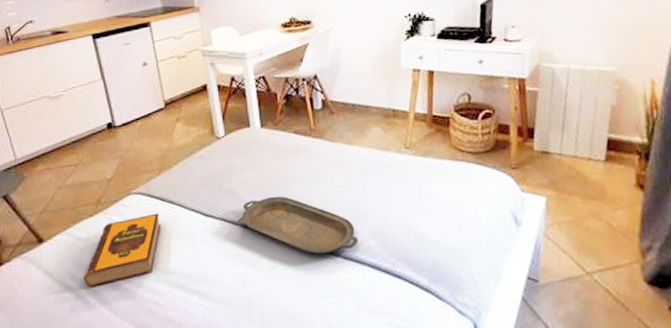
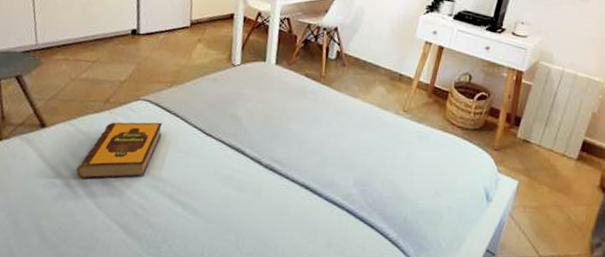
serving tray: present [237,196,359,254] -> none [234,129,343,192]

